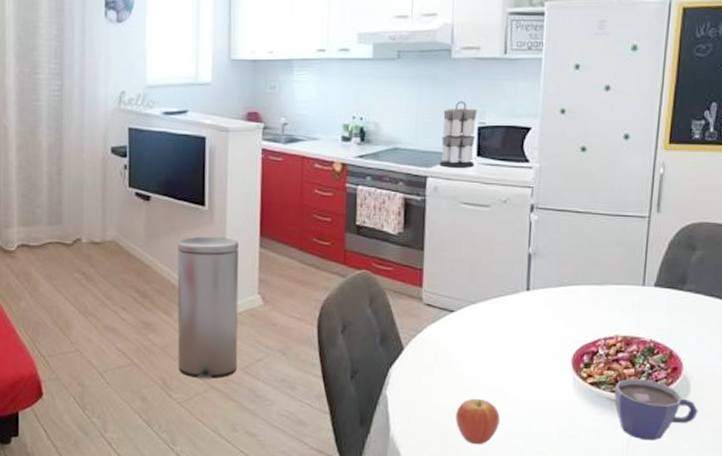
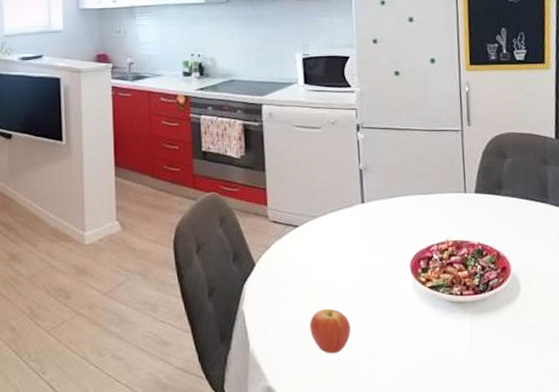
pedal bin: present [176,236,239,380] -> none [38,168,101,307]
spice rack: present [439,101,477,168] -> none [271,36,303,95]
cup: present [614,378,698,441] -> none [453,280,531,339]

